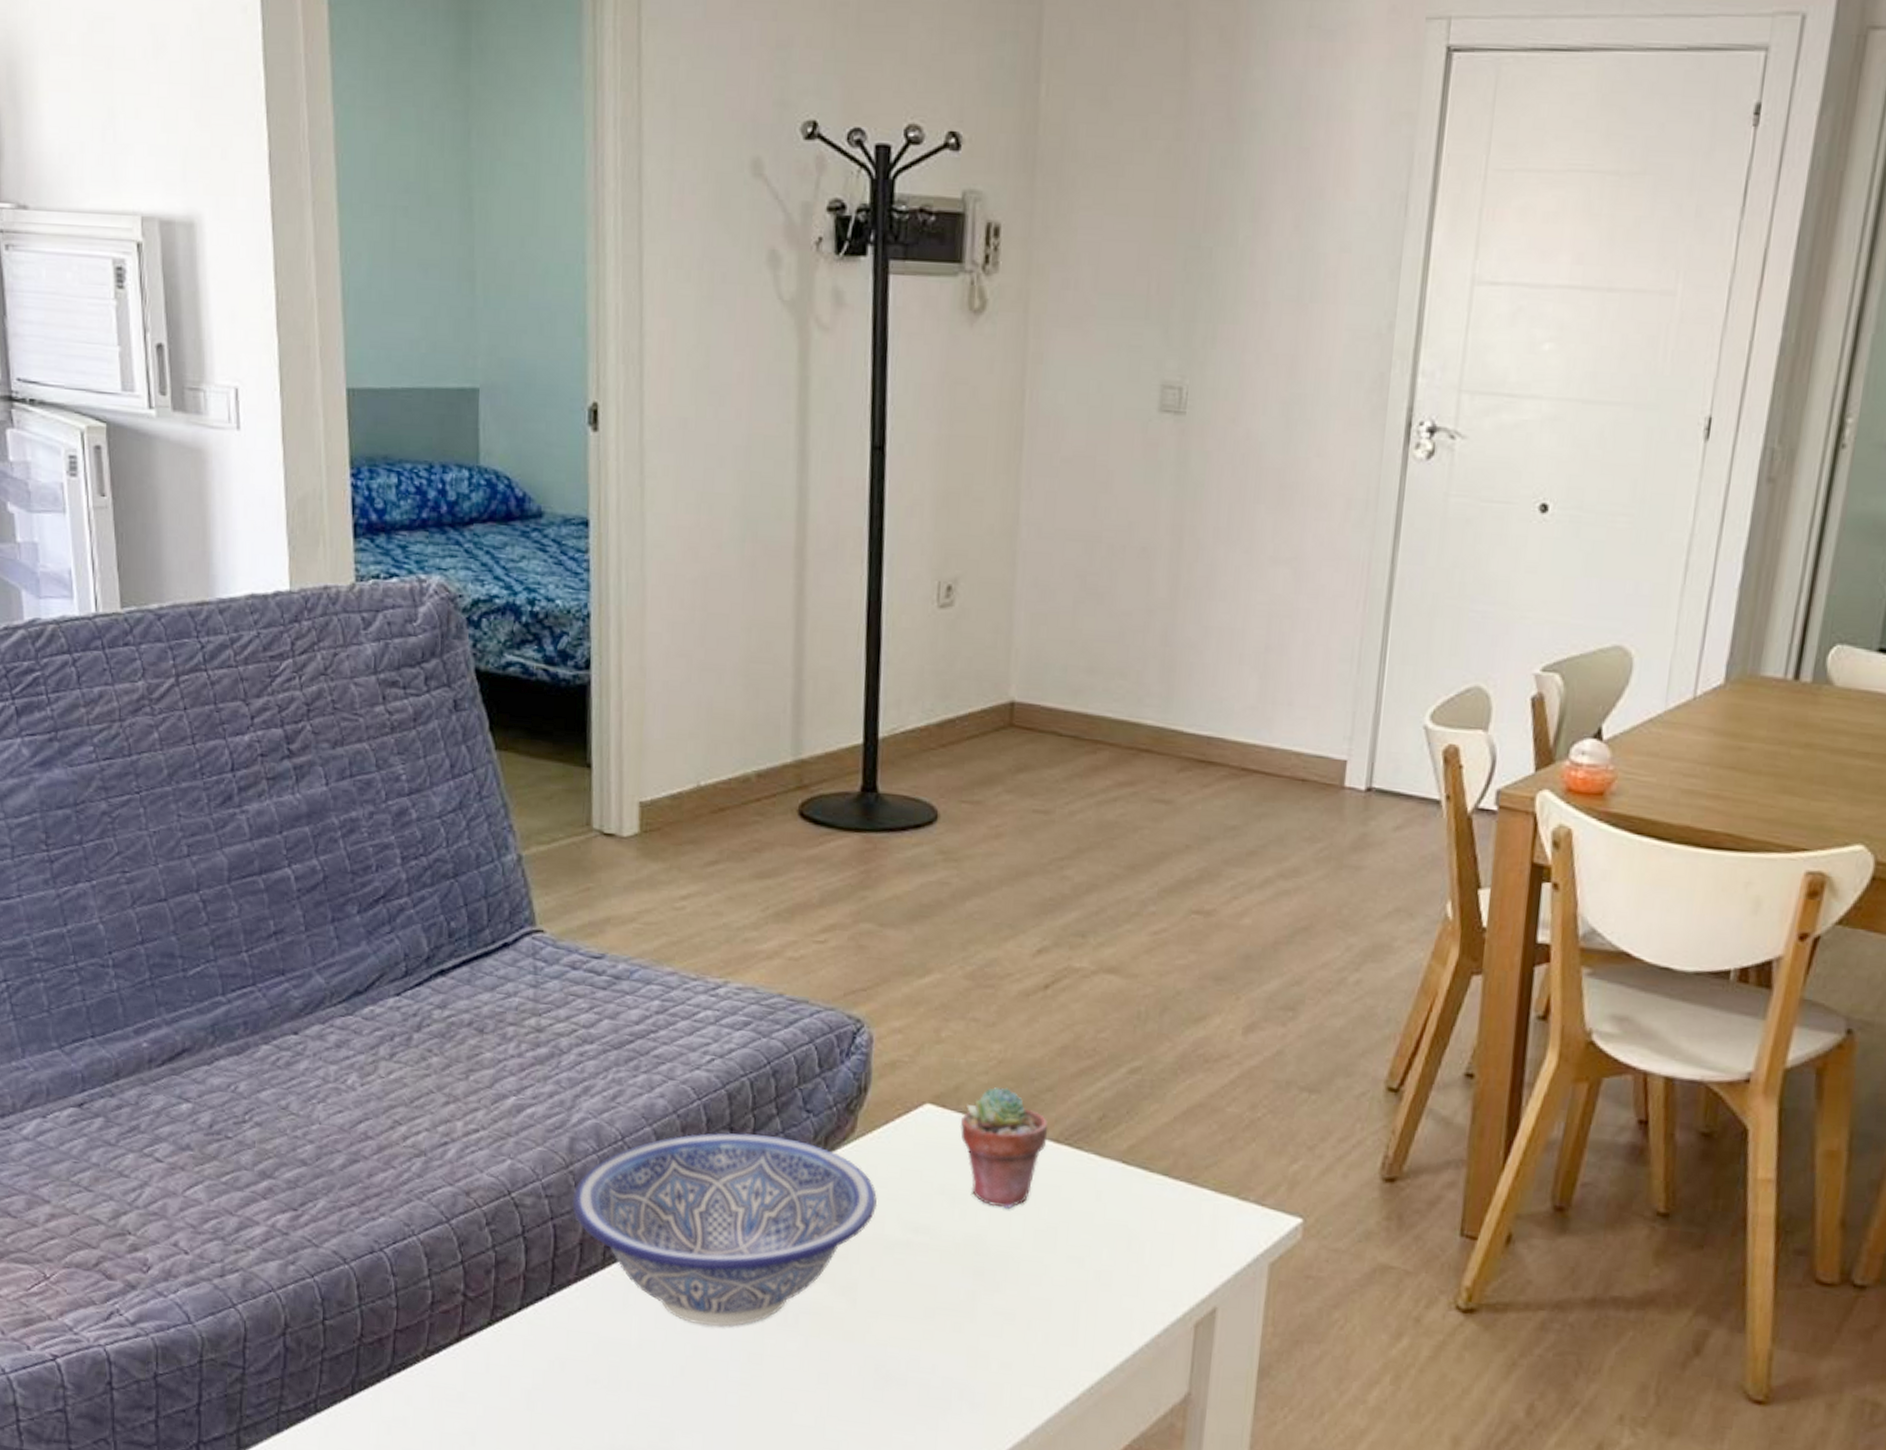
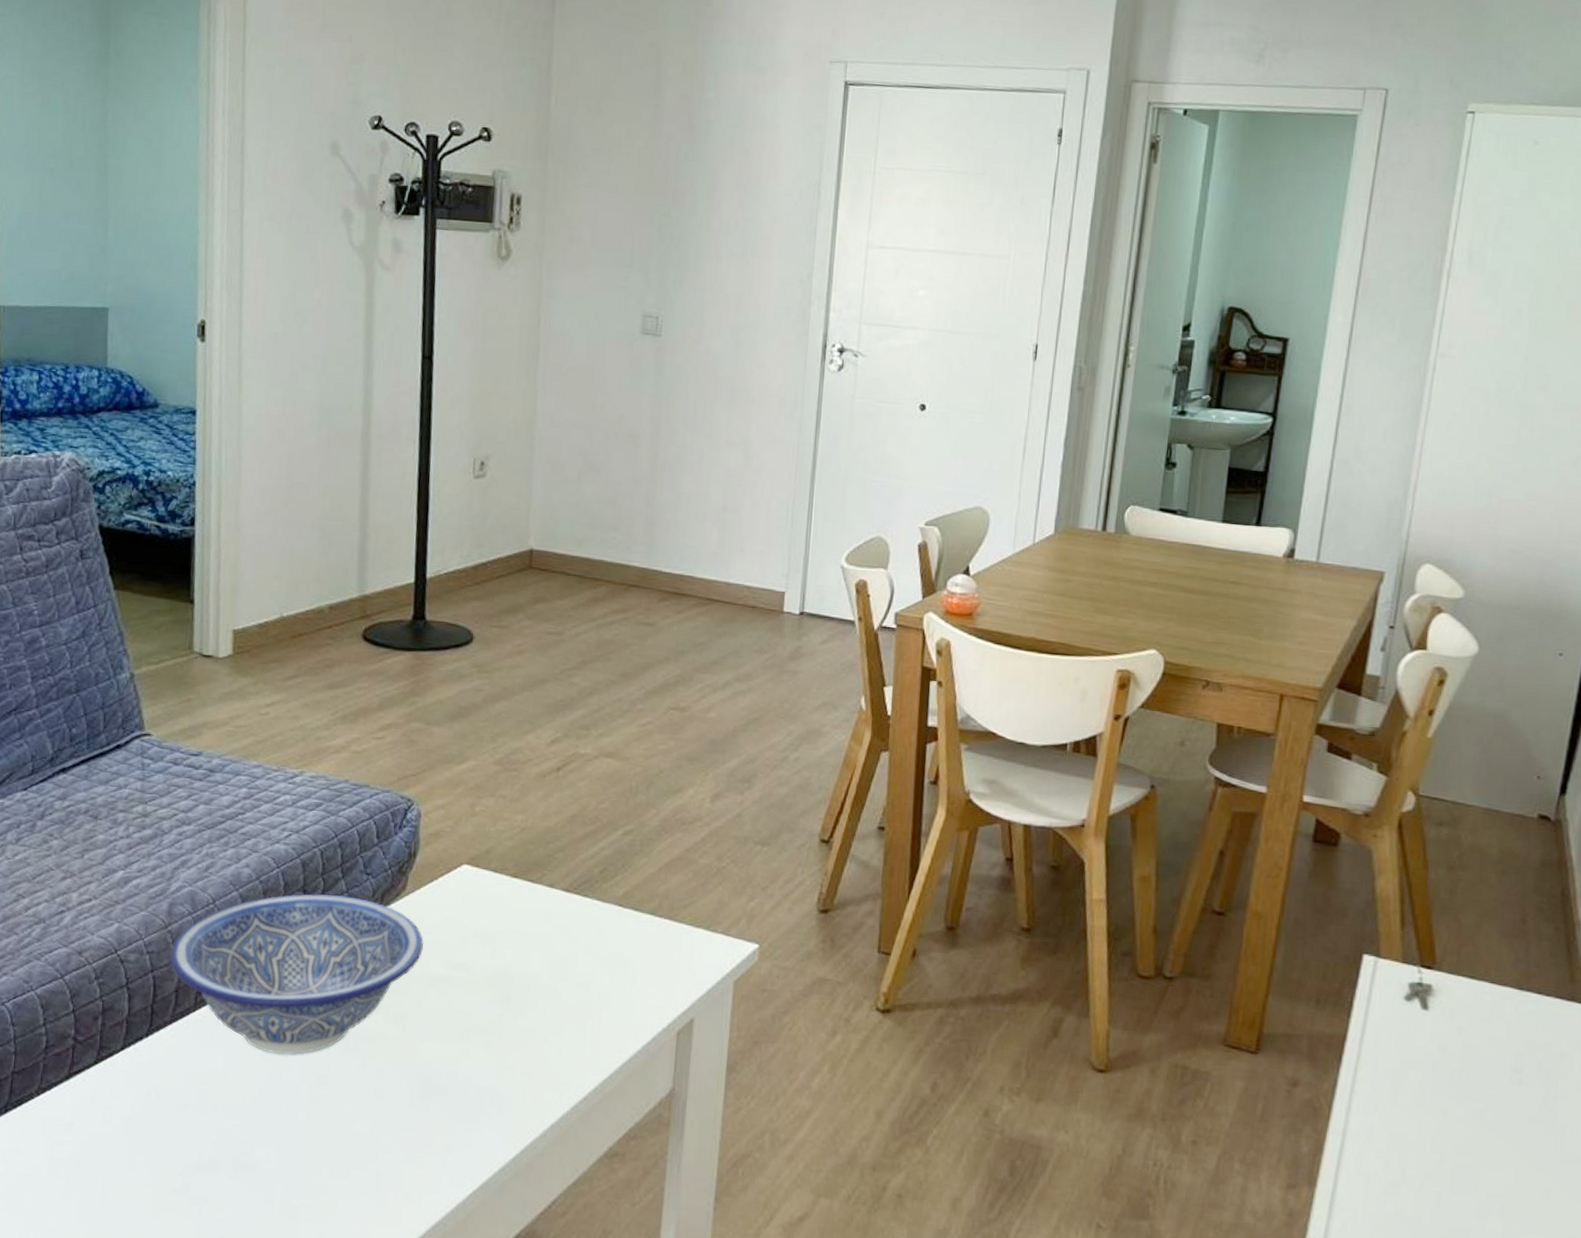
potted succulent: present [960,1086,1049,1209] -> none [490,849,561,946]

